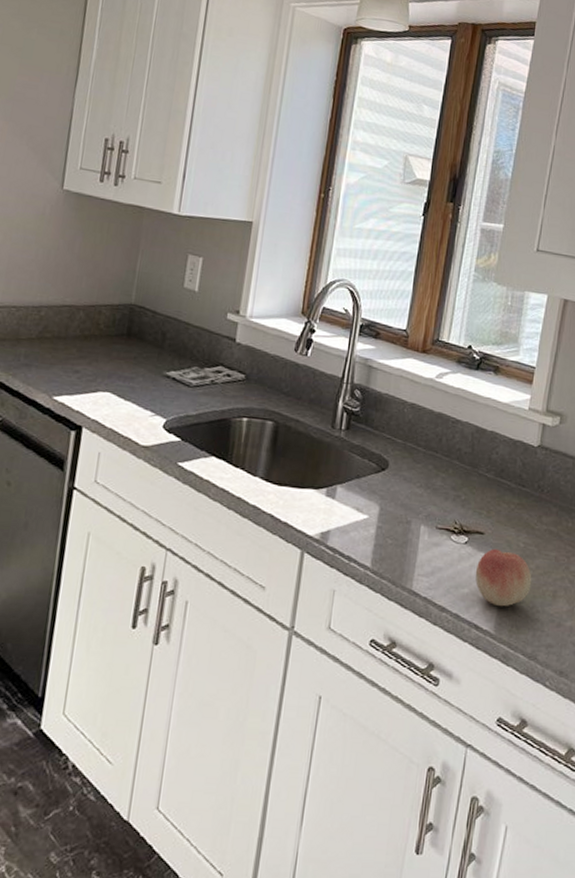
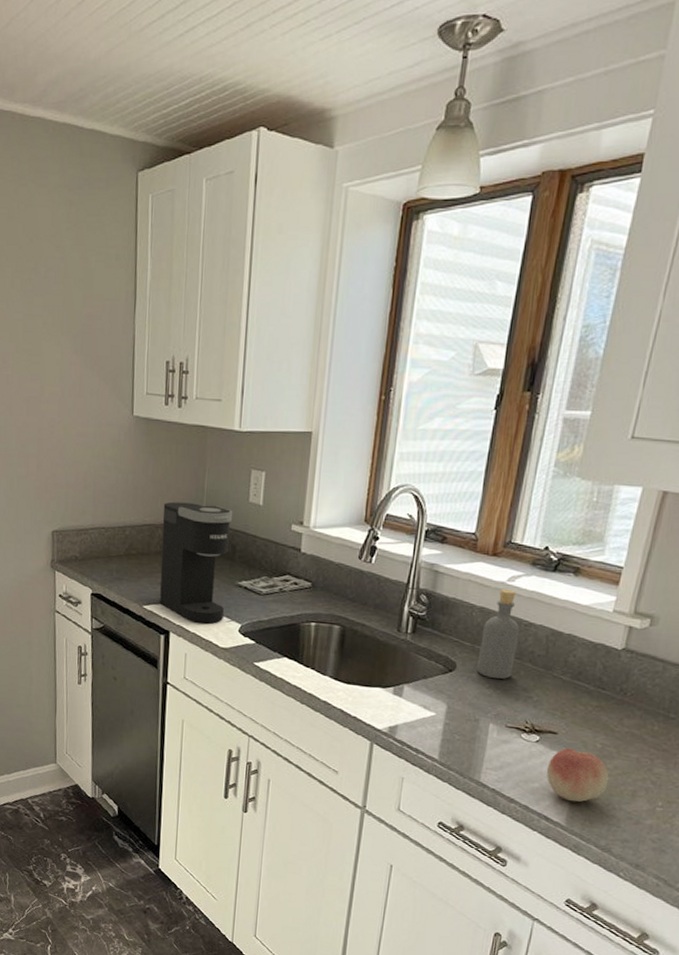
coffee maker: none [74,282,165,418] -> present [160,501,232,624]
bottle: none [409,386,448,478] -> present [477,589,520,679]

